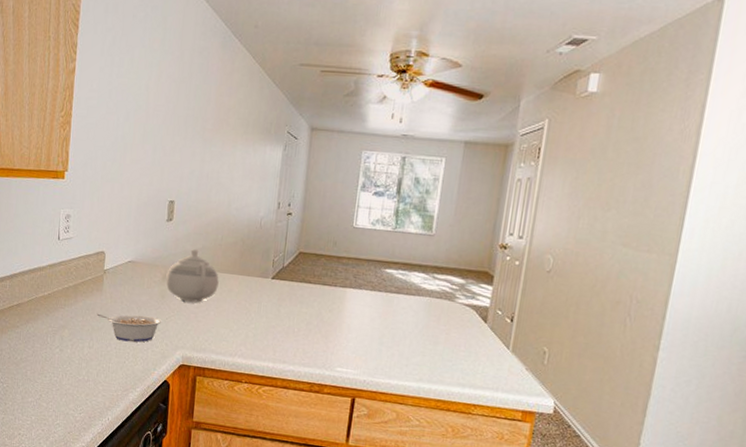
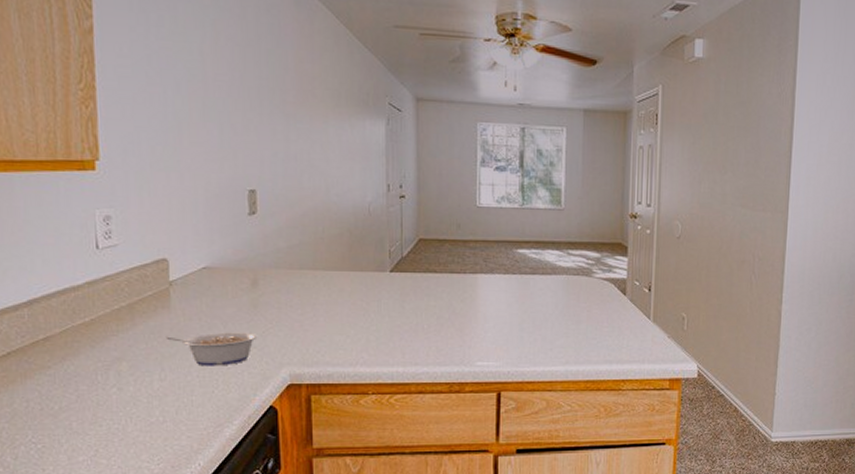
teapot: present [166,249,219,302] -> none [256,246,325,308]

